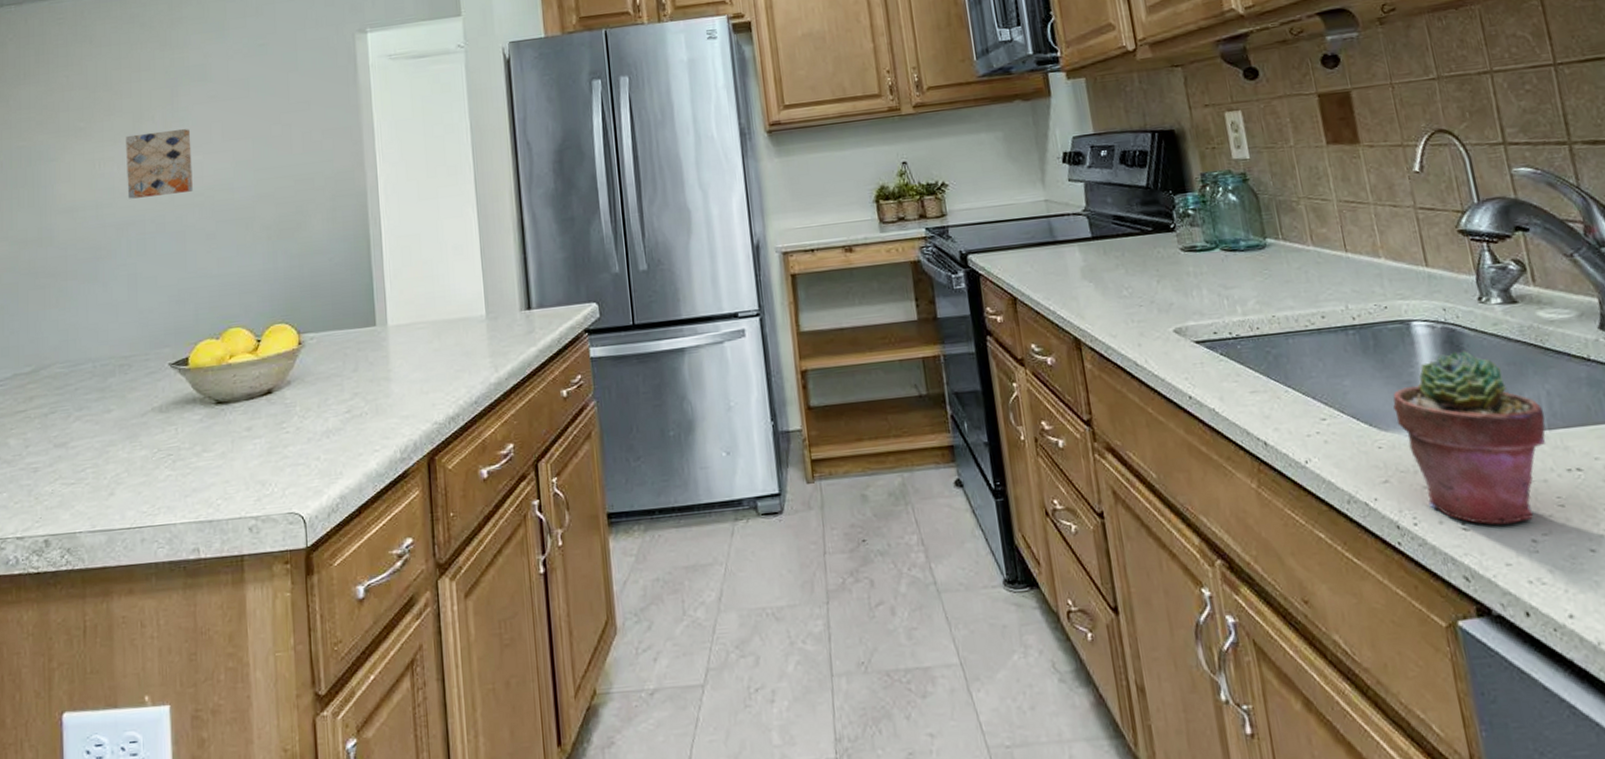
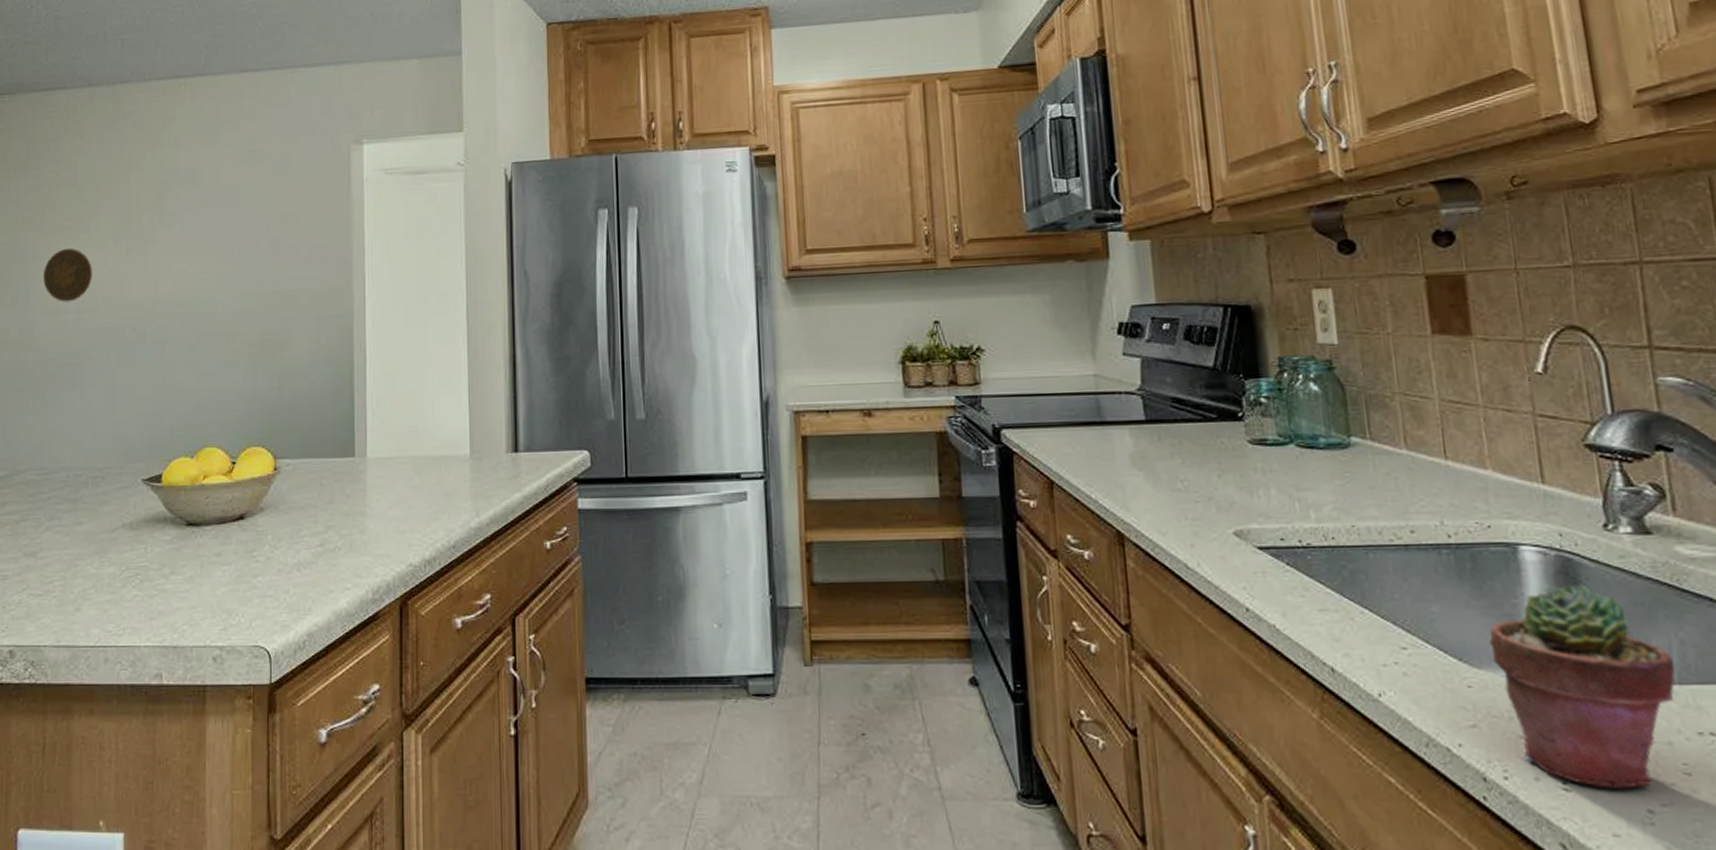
decorative plate: none [59,148,108,200] -> present [43,248,92,302]
wall art: present [126,128,193,199] -> none [110,234,177,305]

